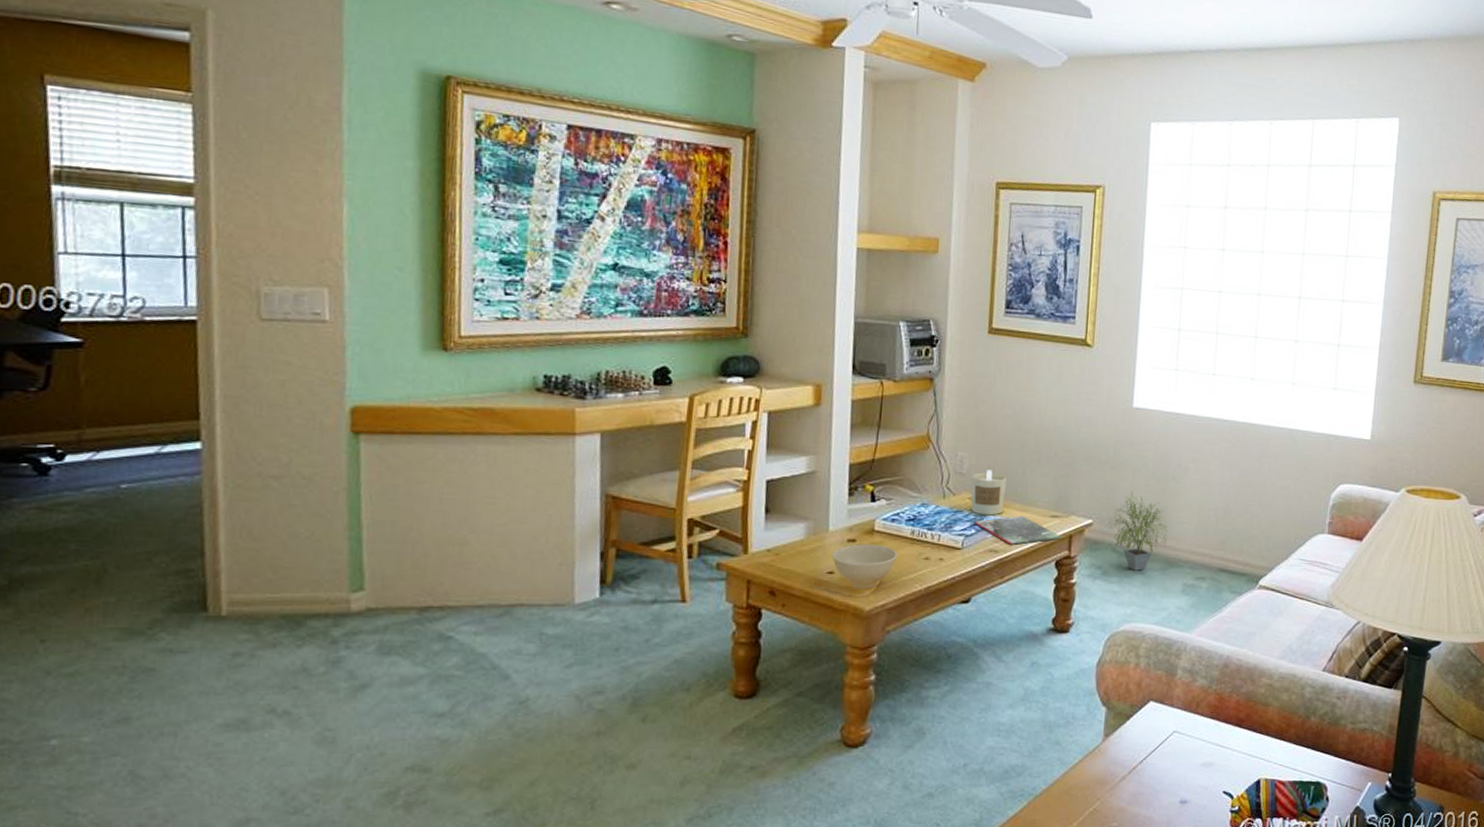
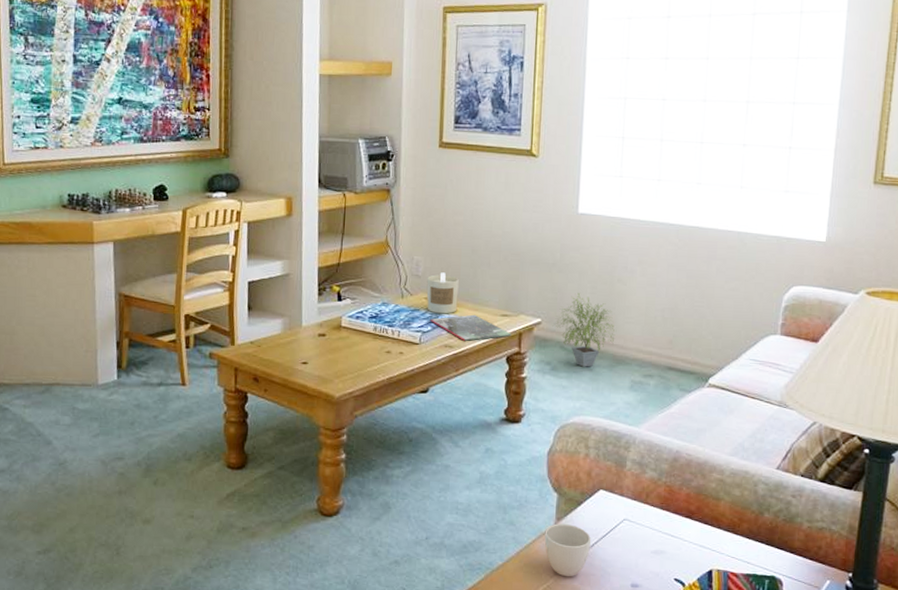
bowl: present [831,544,898,590] -> none [304,338,362,379]
cup: none [1091,740,1140,798] -> present [544,524,591,577]

